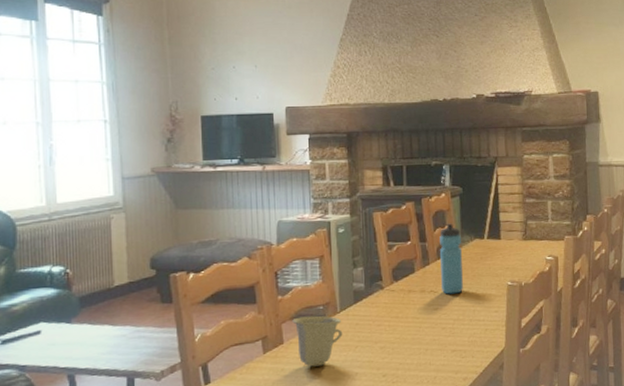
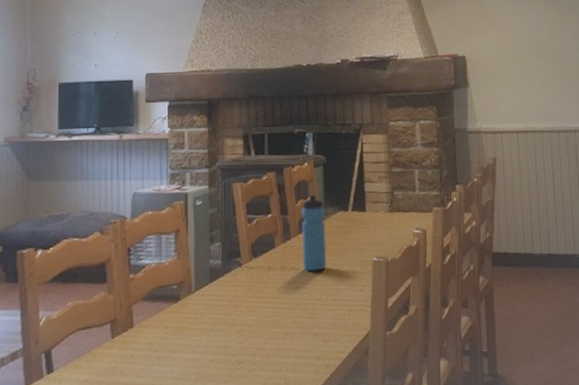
cup: present [292,315,343,367] -> none [144,295,197,353]

